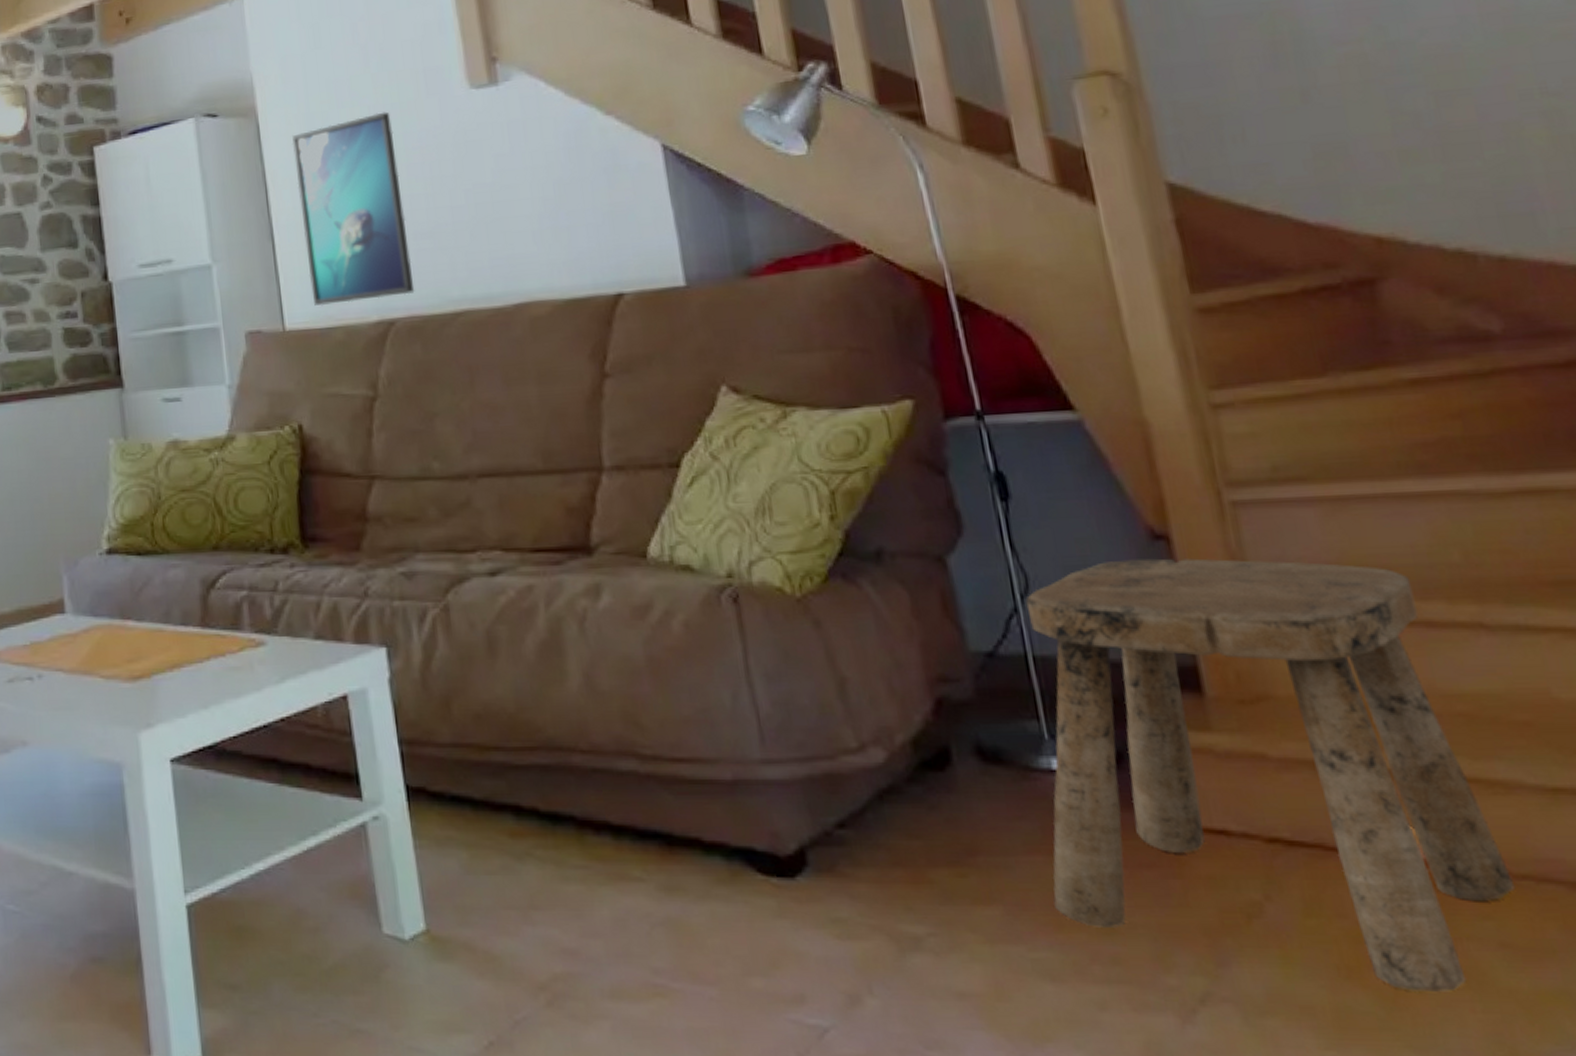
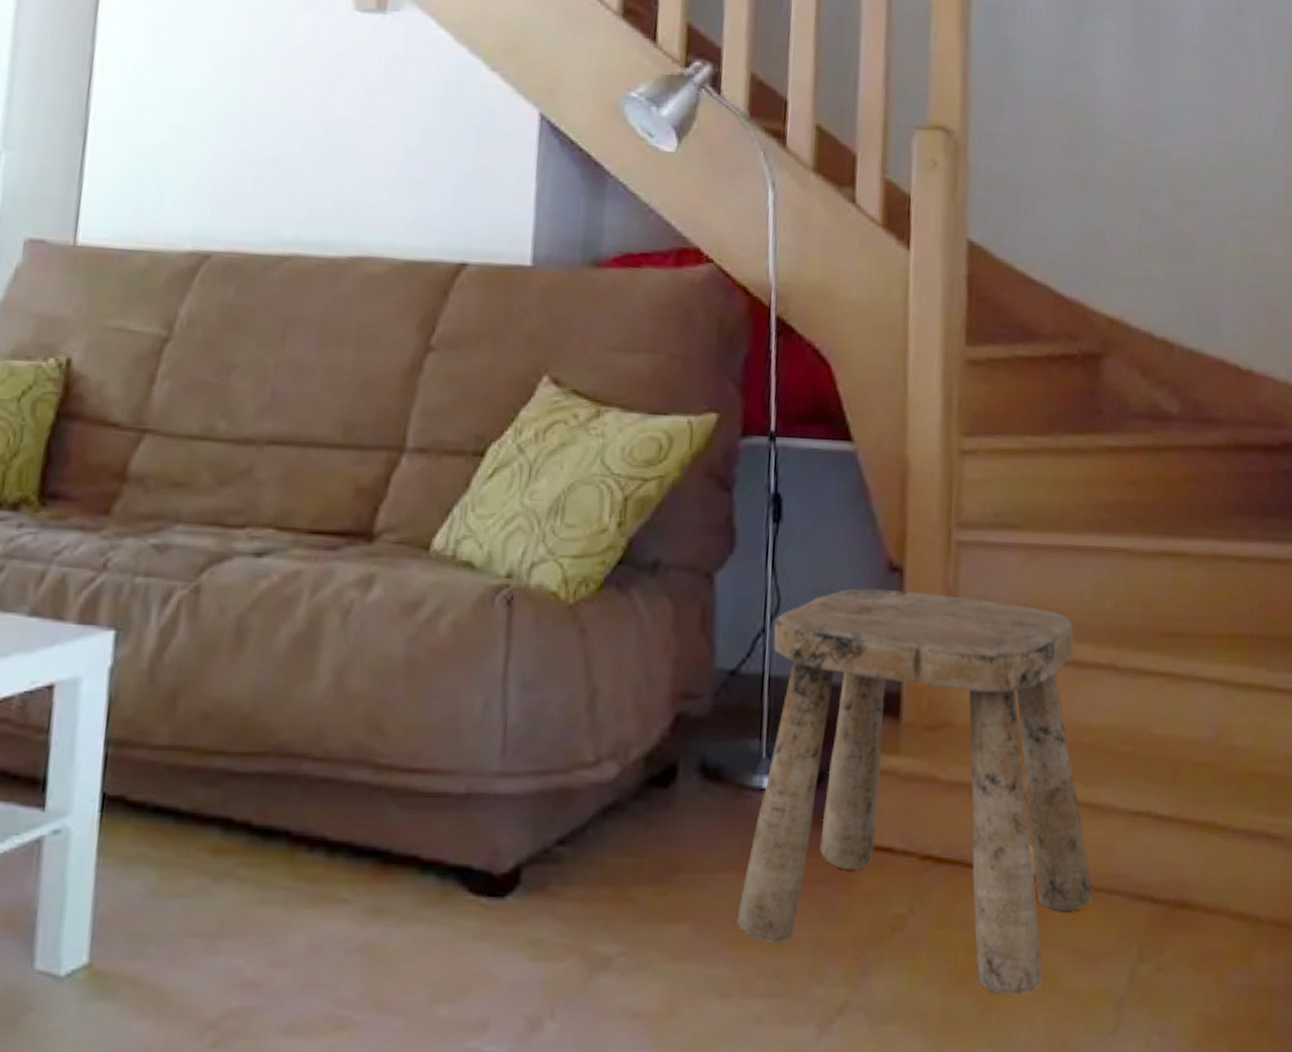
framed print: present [292,111,415,306] -> none [119,14,259,227]

